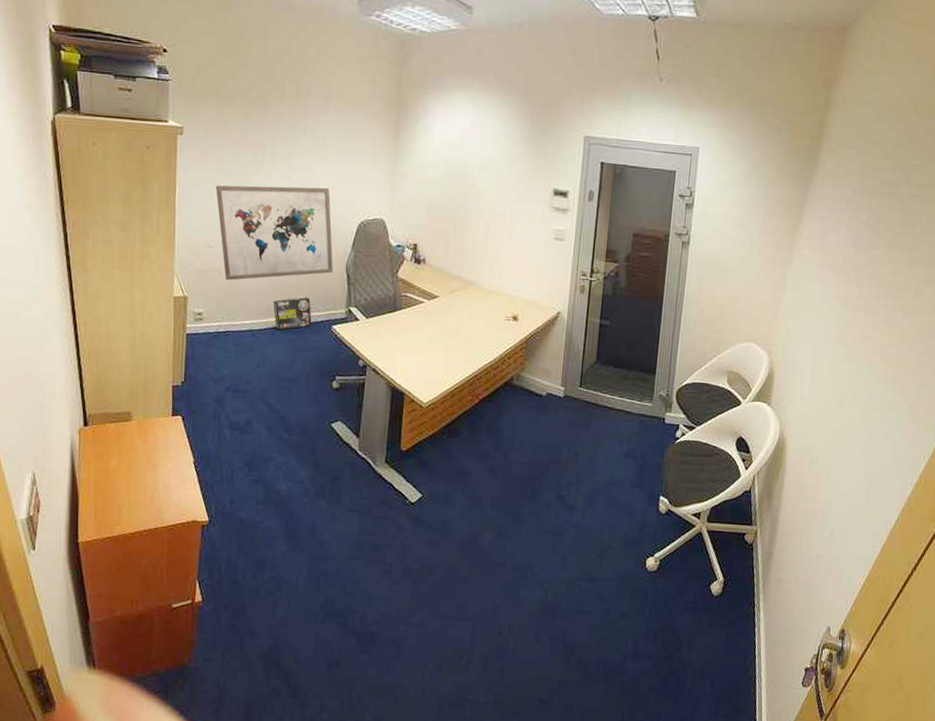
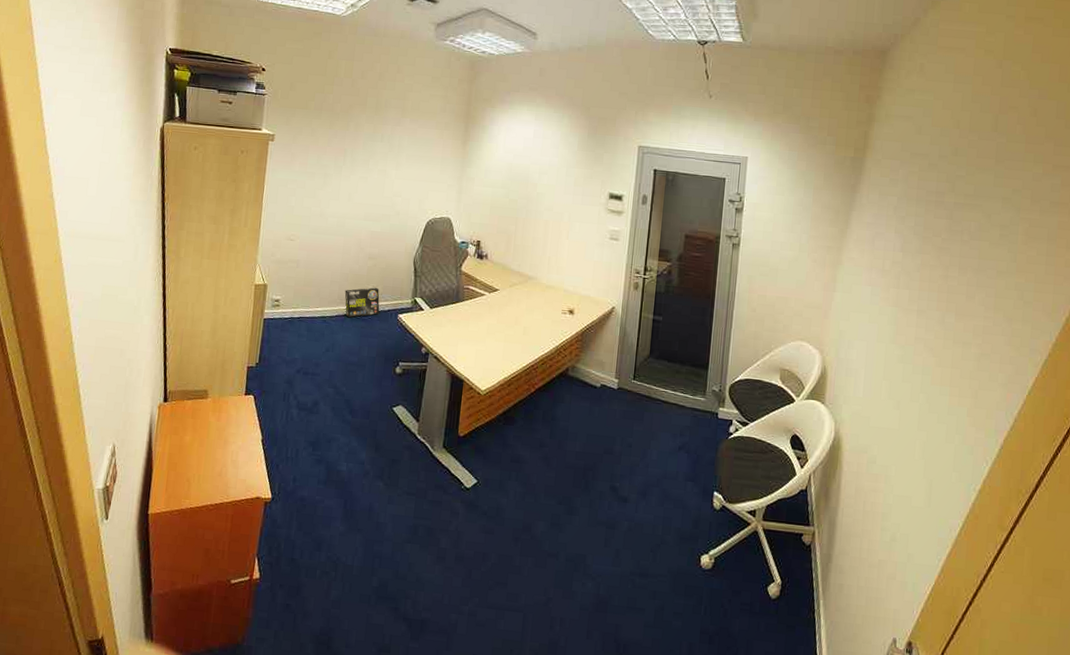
wall art: present [216,185,333,281] -> none [299,185,402,271]

